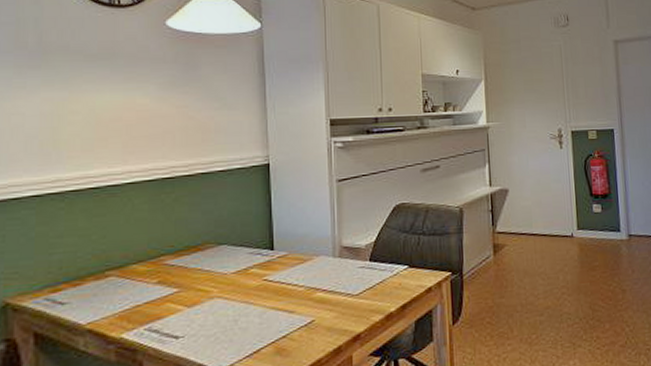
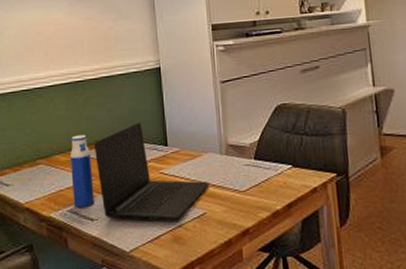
water bottle: none [152,239,181,326] -> present [70,134,94,208]
laptop: none [183,224,320,335] -> present [93,122,210,221]

